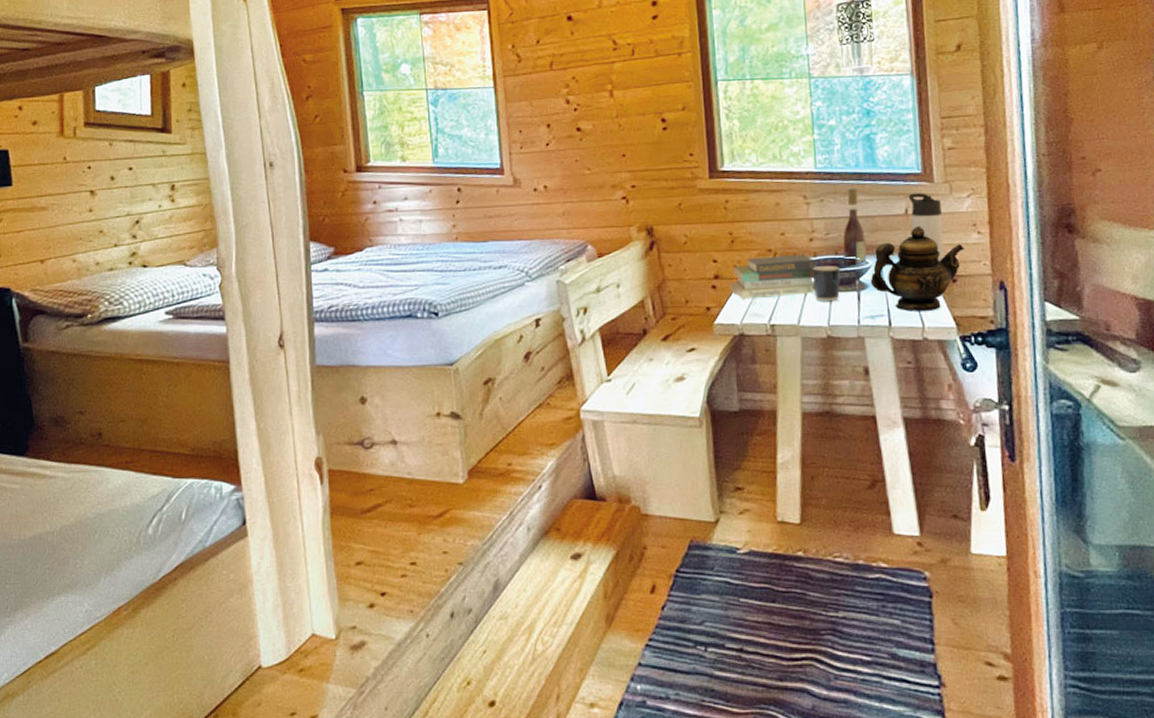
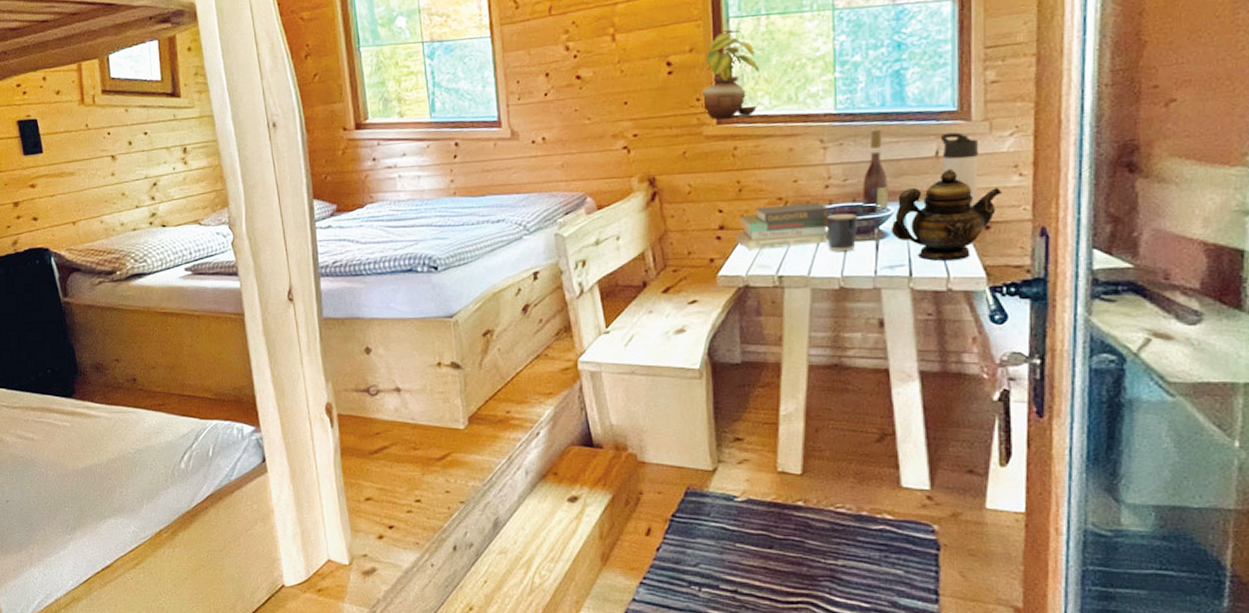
potted plant: none [693,91,746,175] -> present [700,29,759,121]

